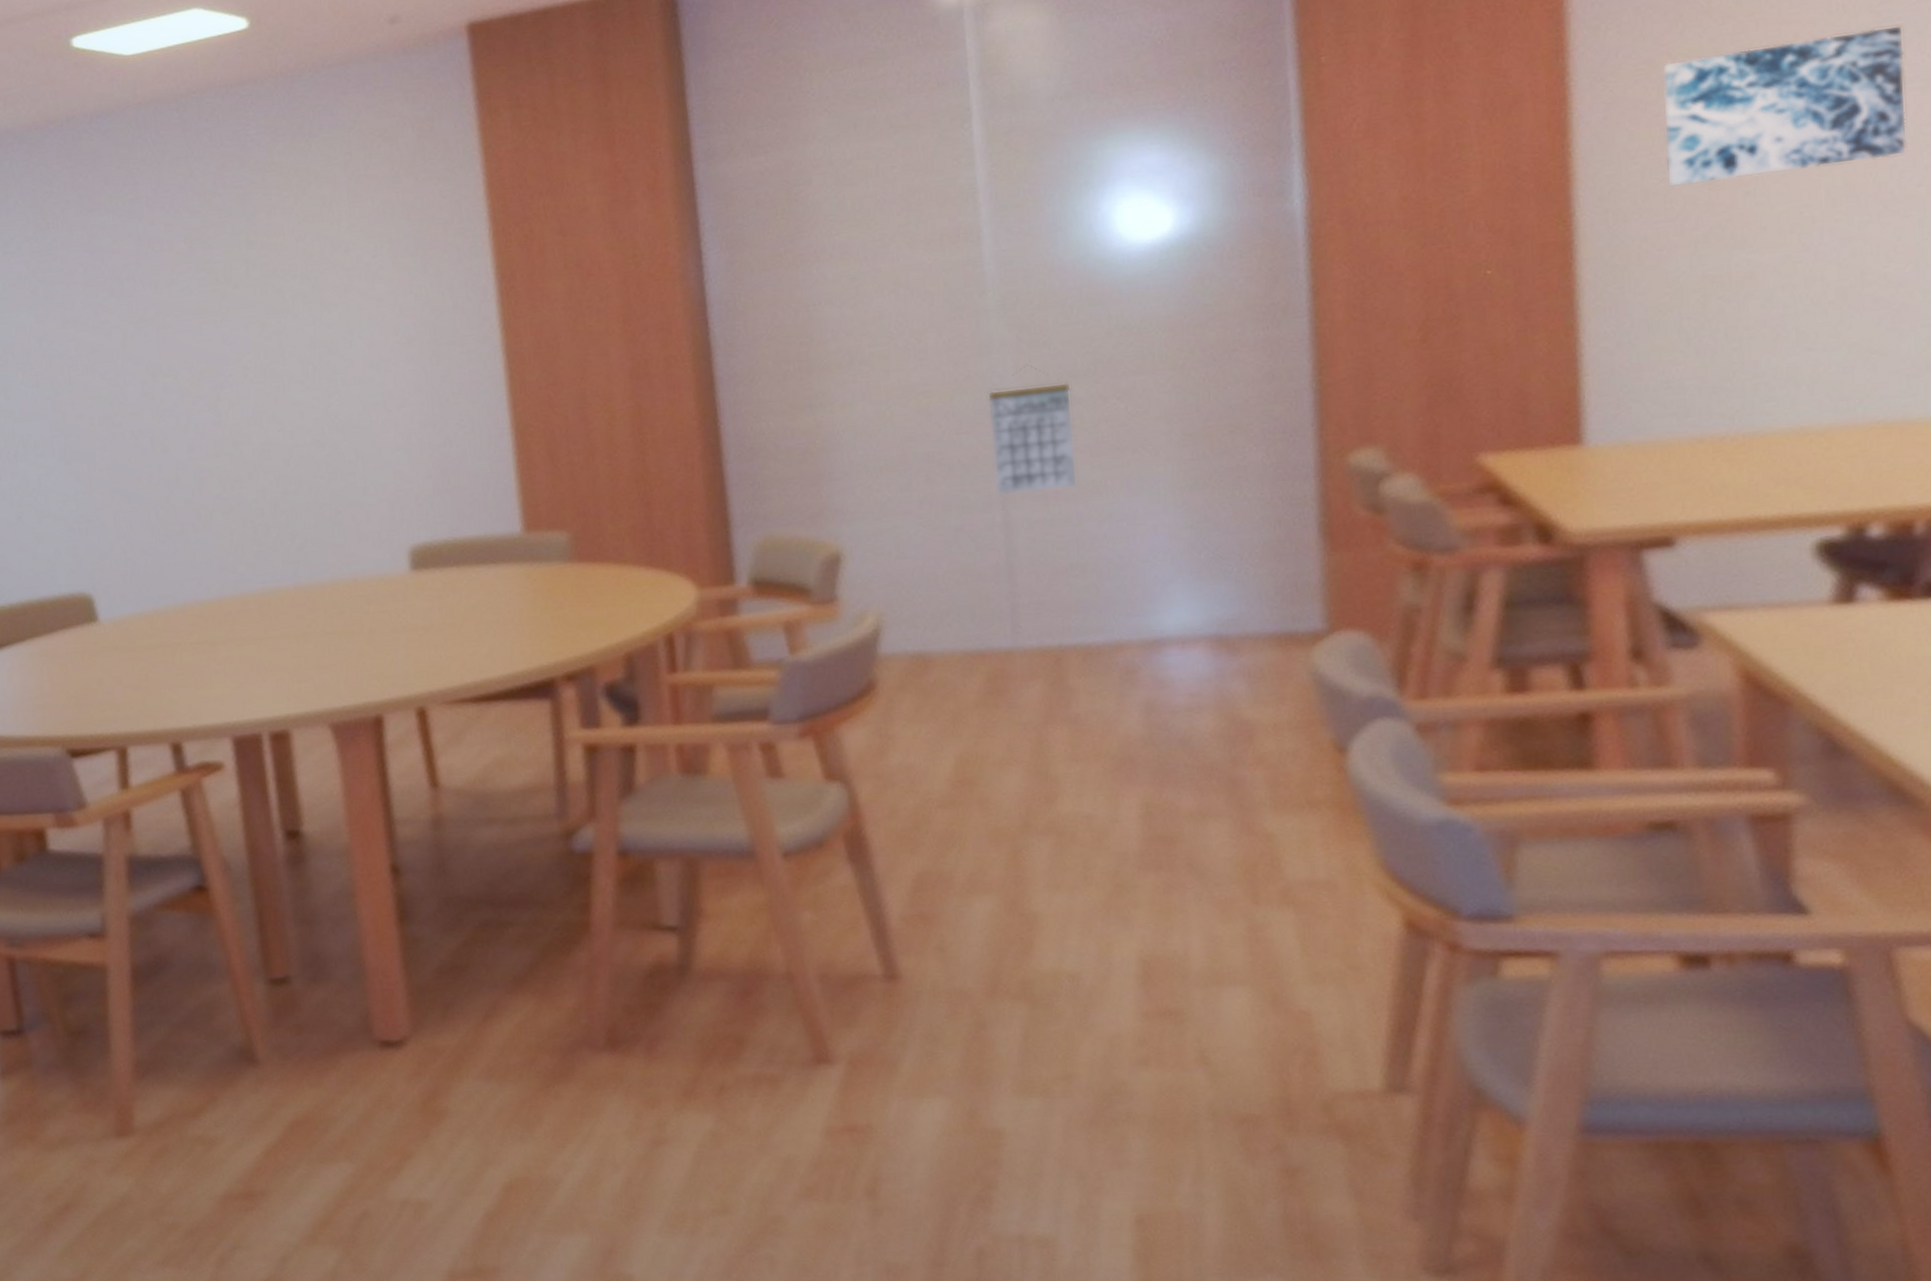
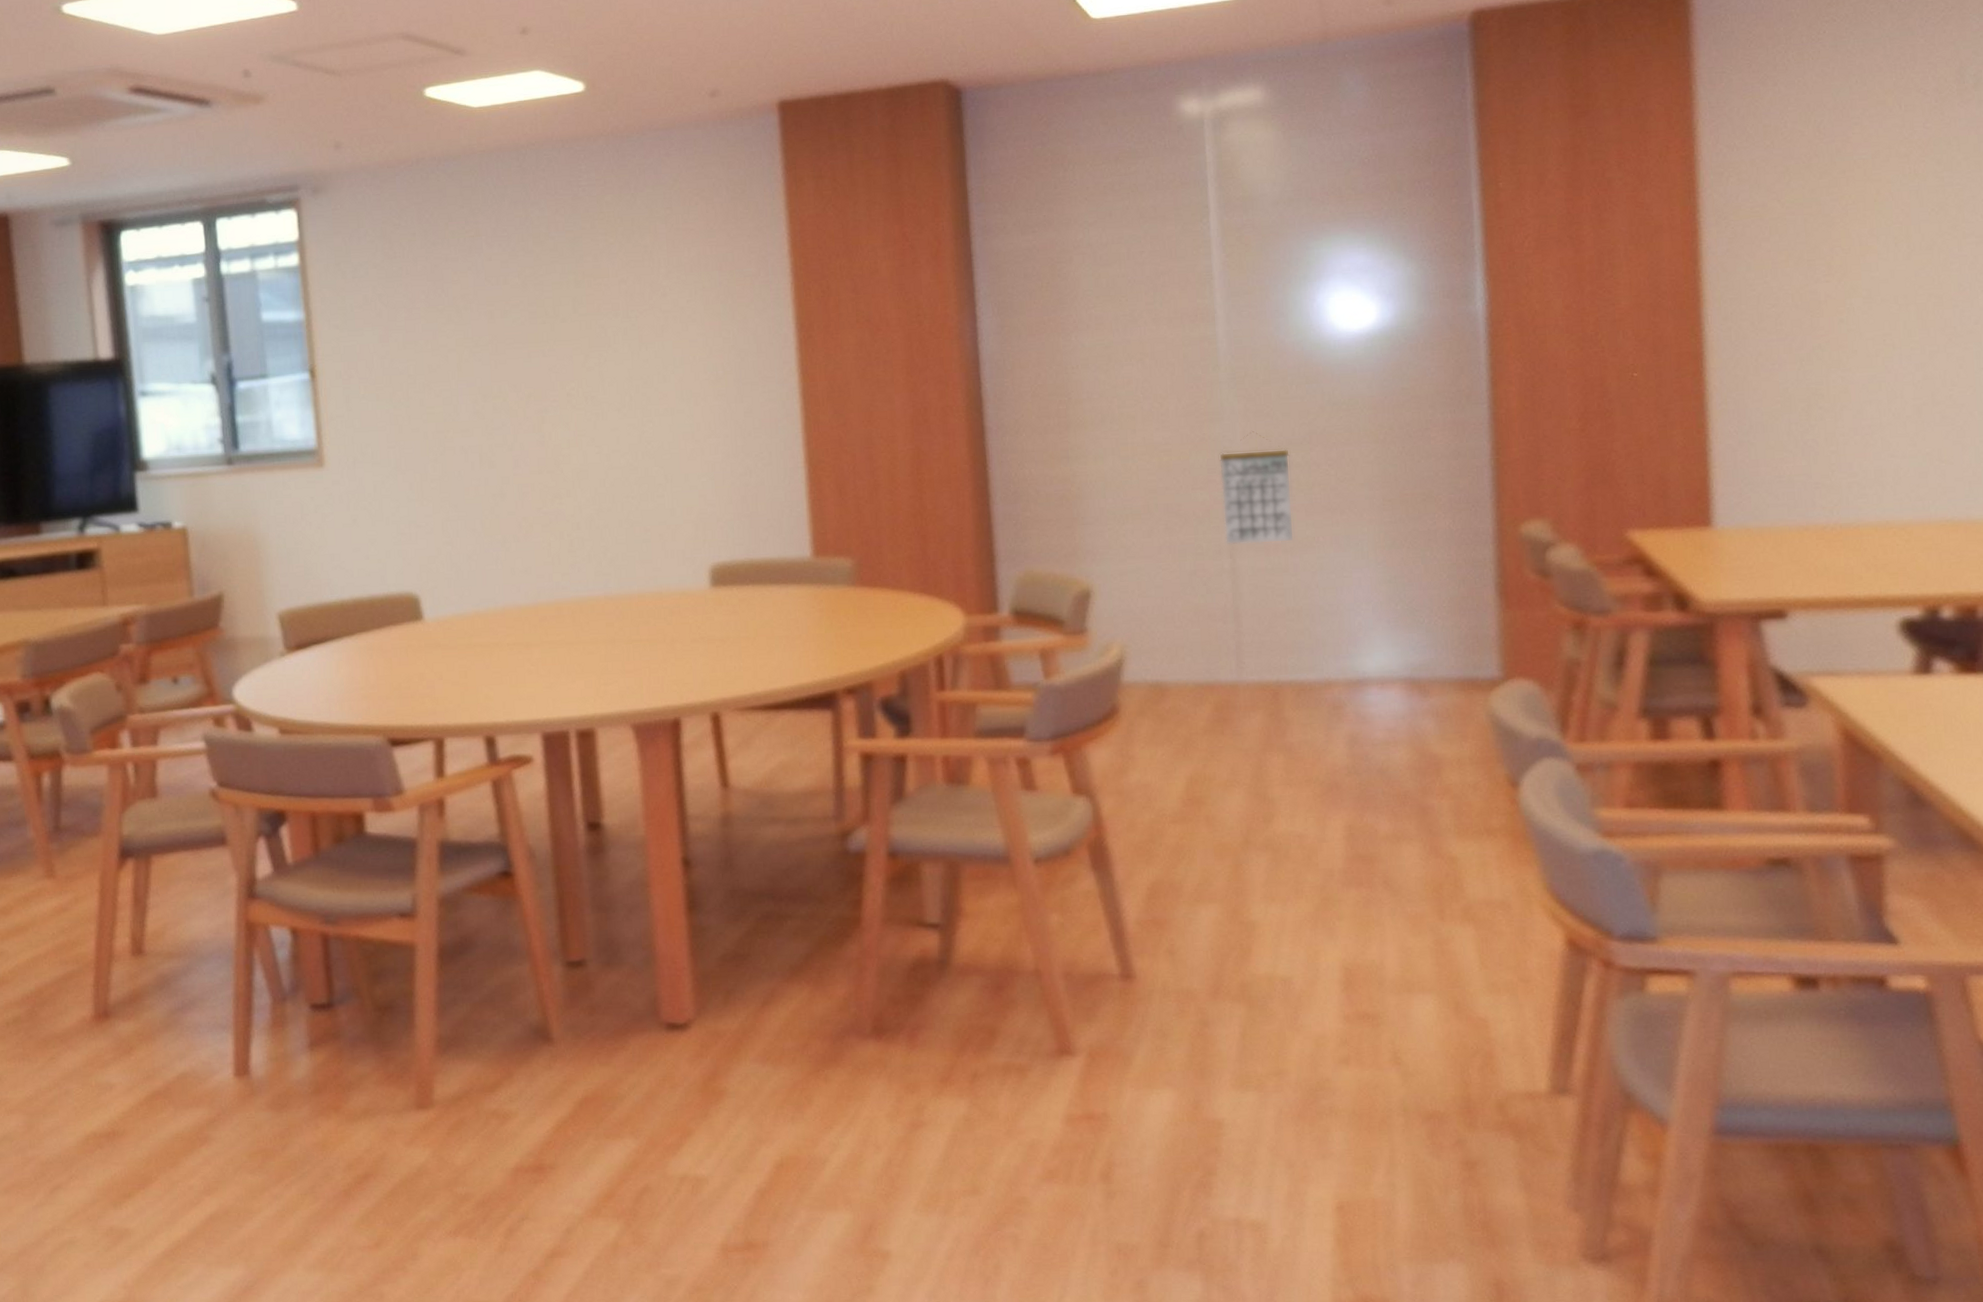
wall art: present [1662,25,1907,188] -> none [1773,189,1966,312]

